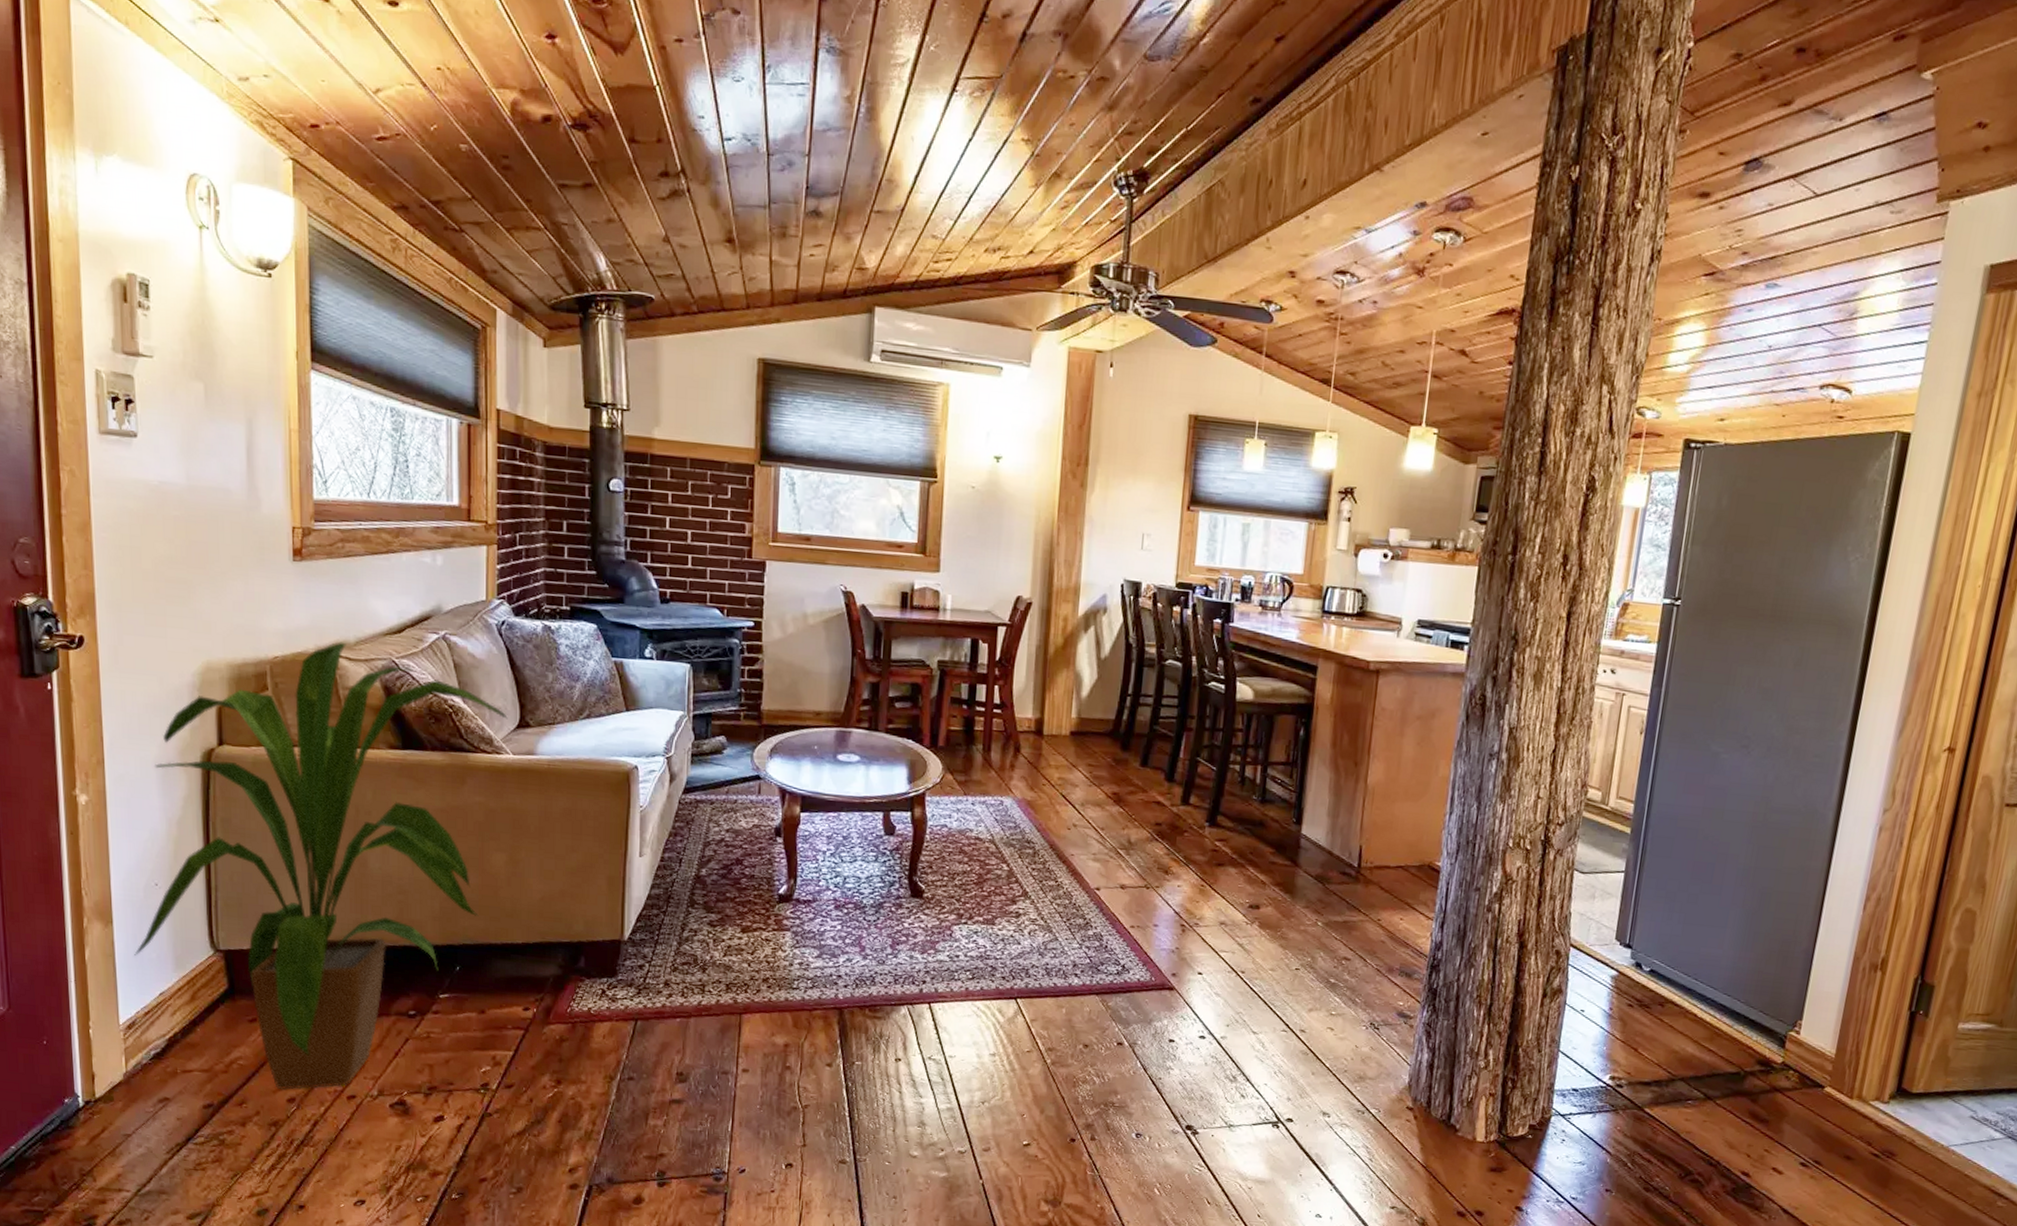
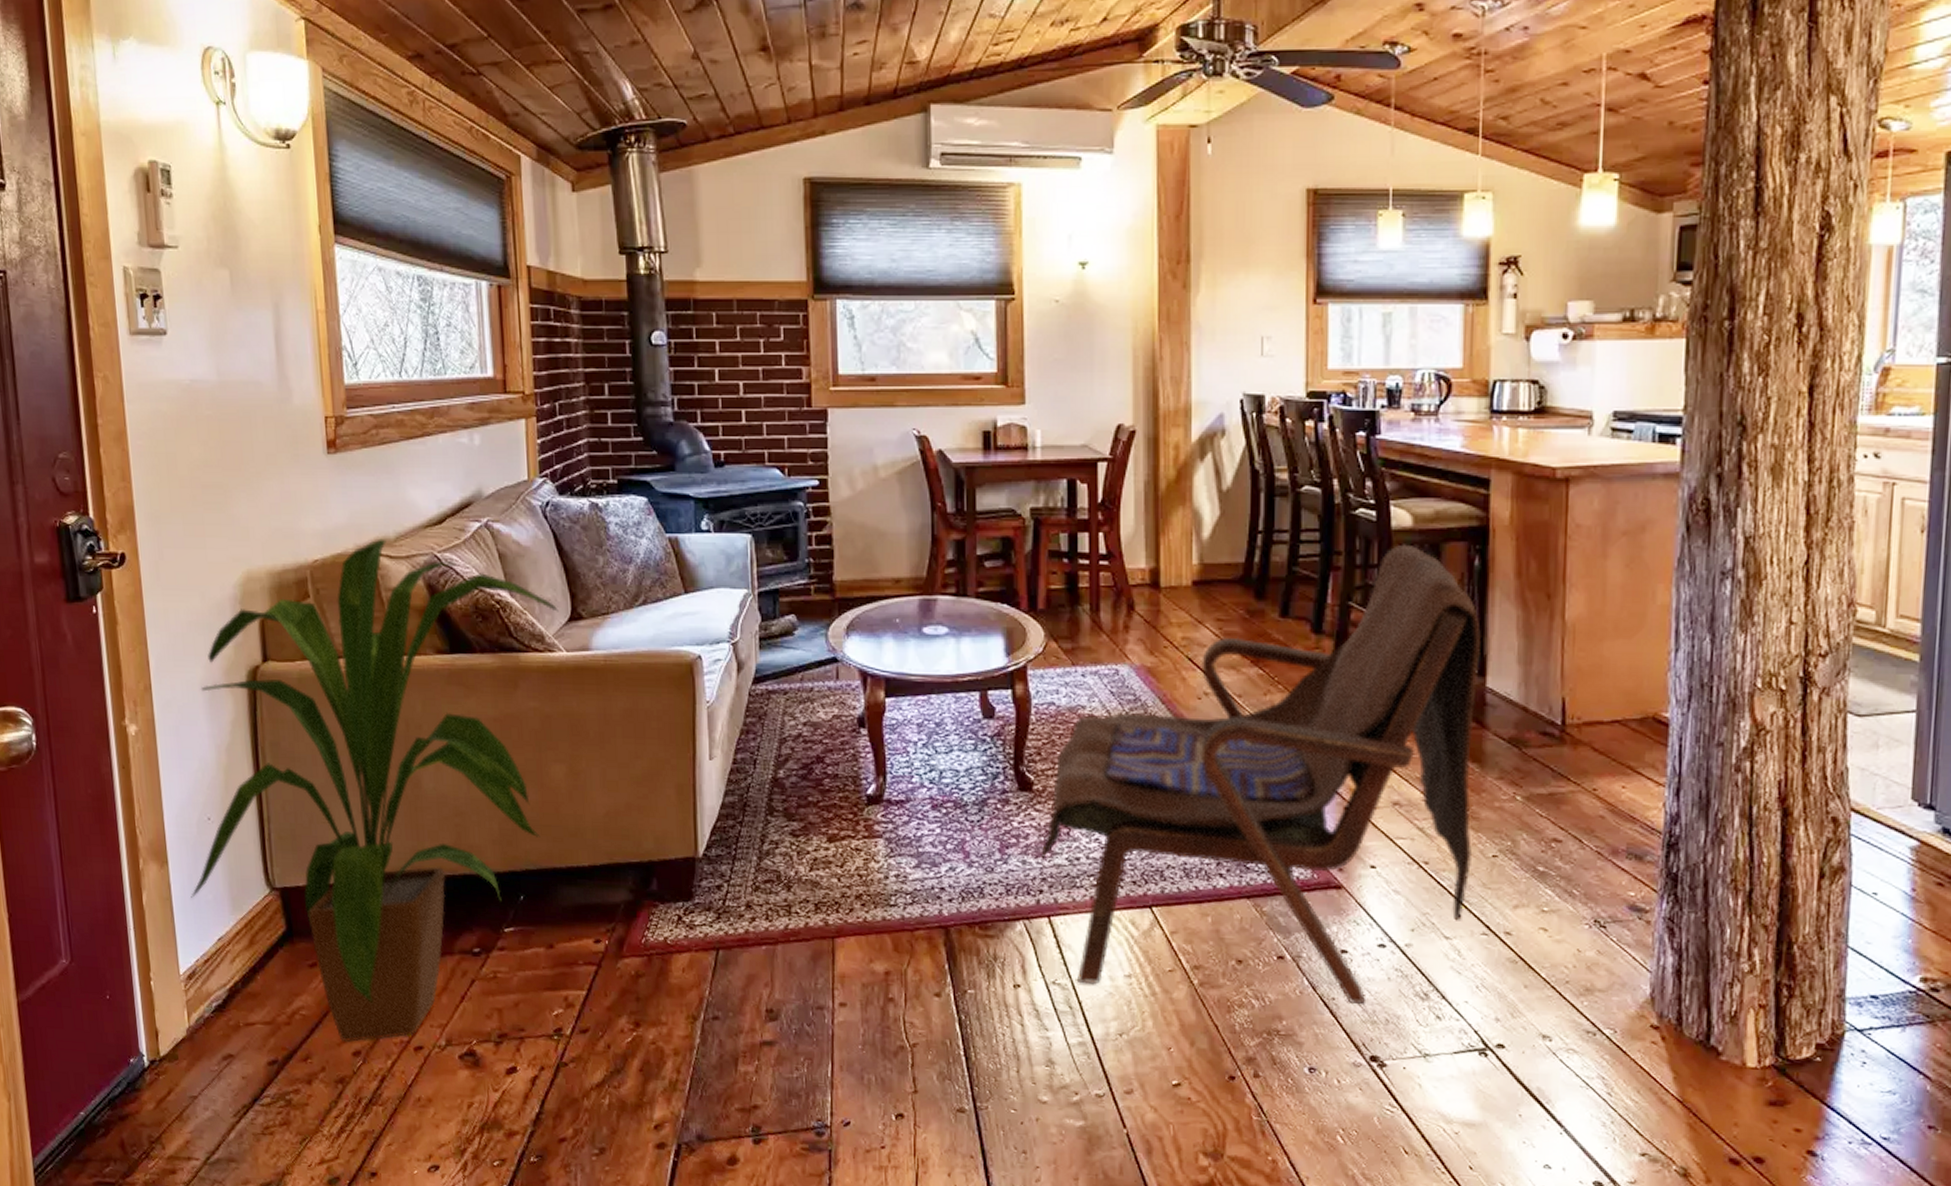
armchair: none [926,713,1301,1083] -> present [1041,544,1481,1004]

